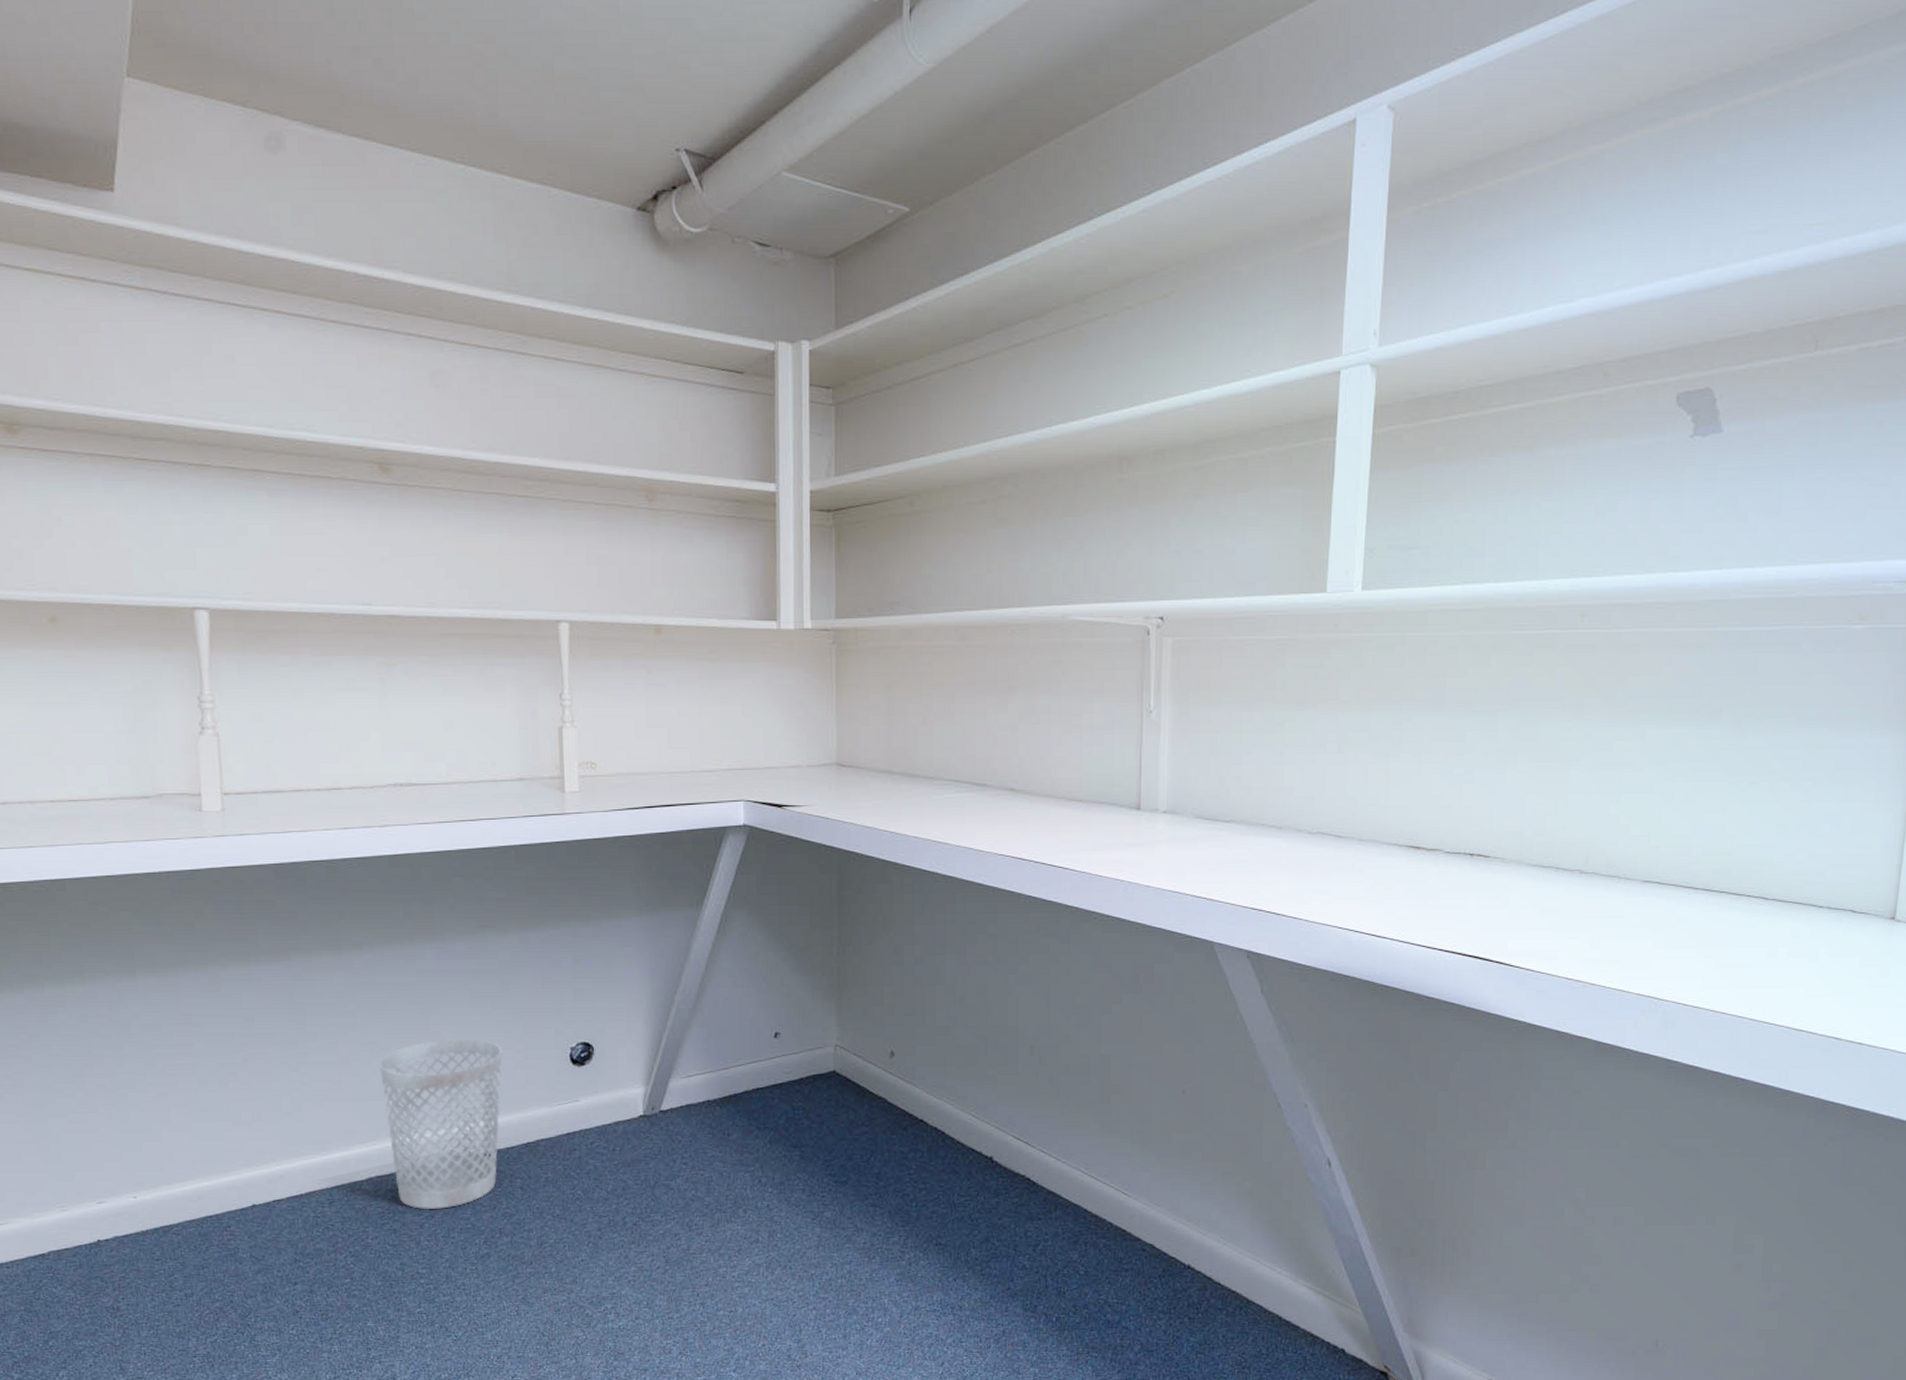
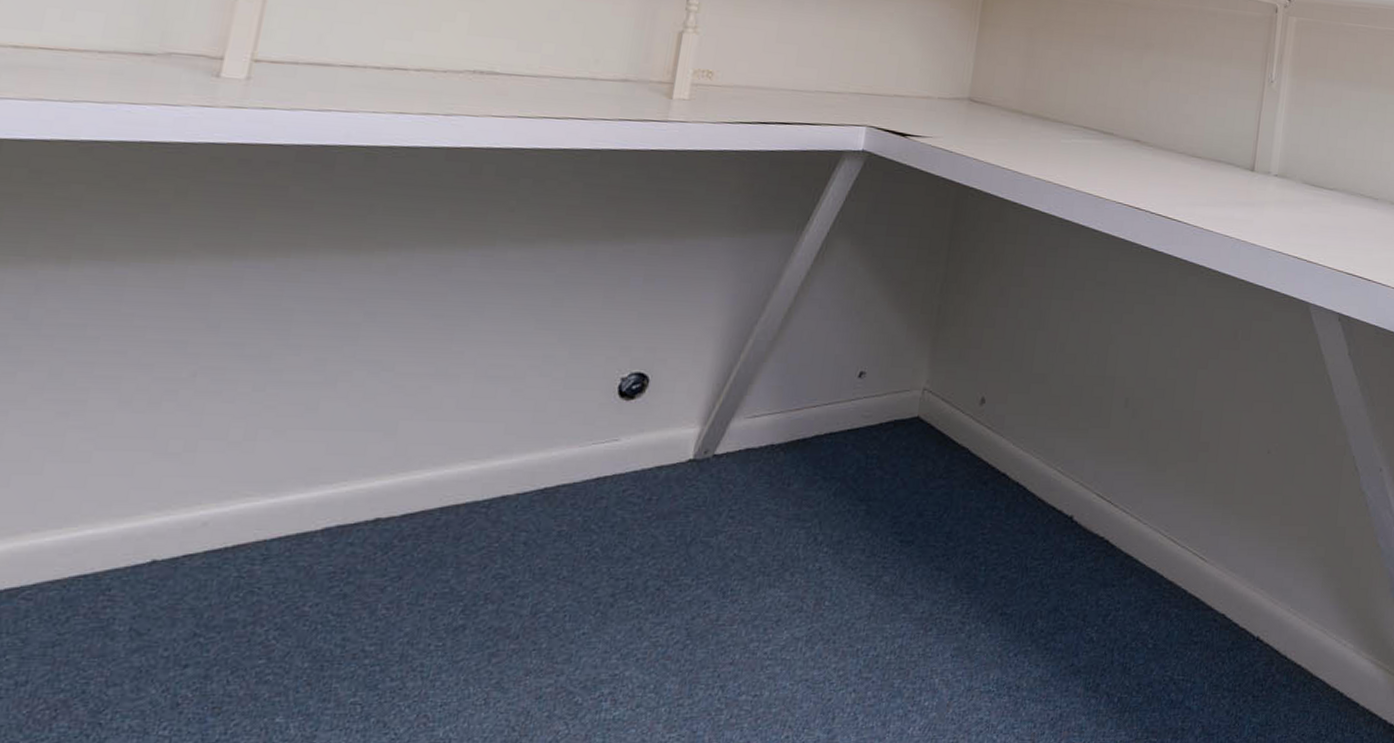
wastebasket: present [380,1038,503,1210] -> none [360,360,537,570]

